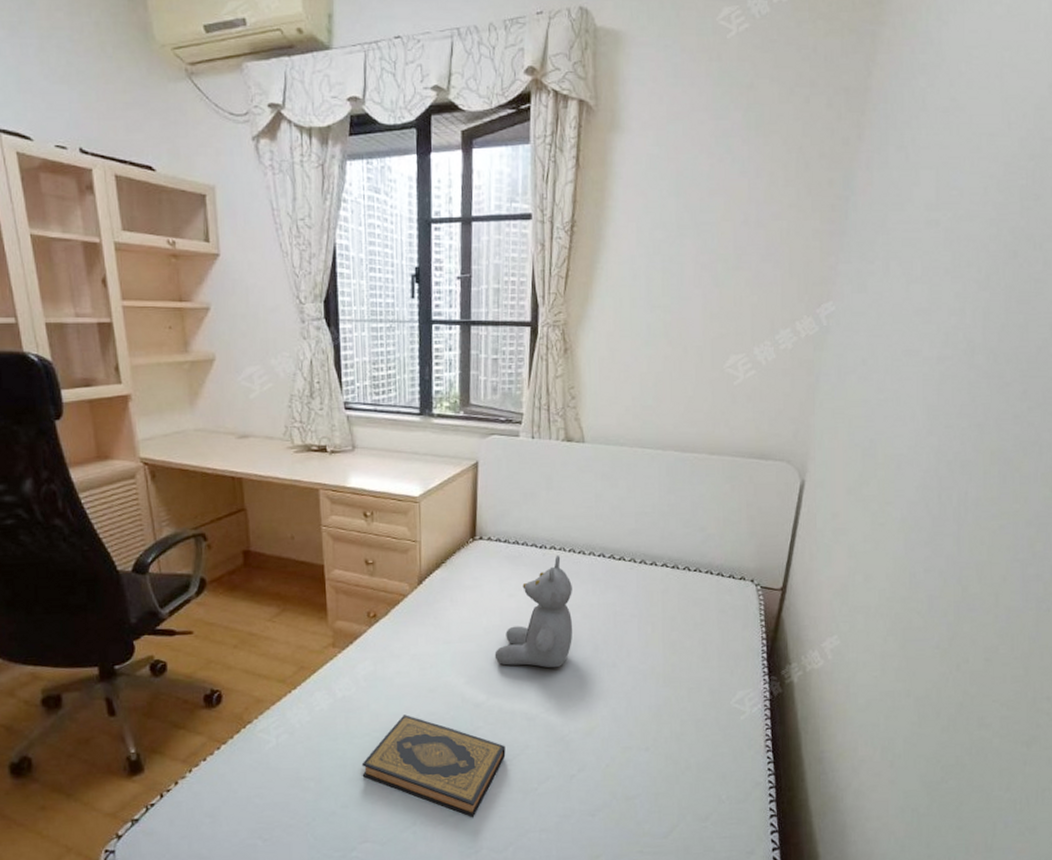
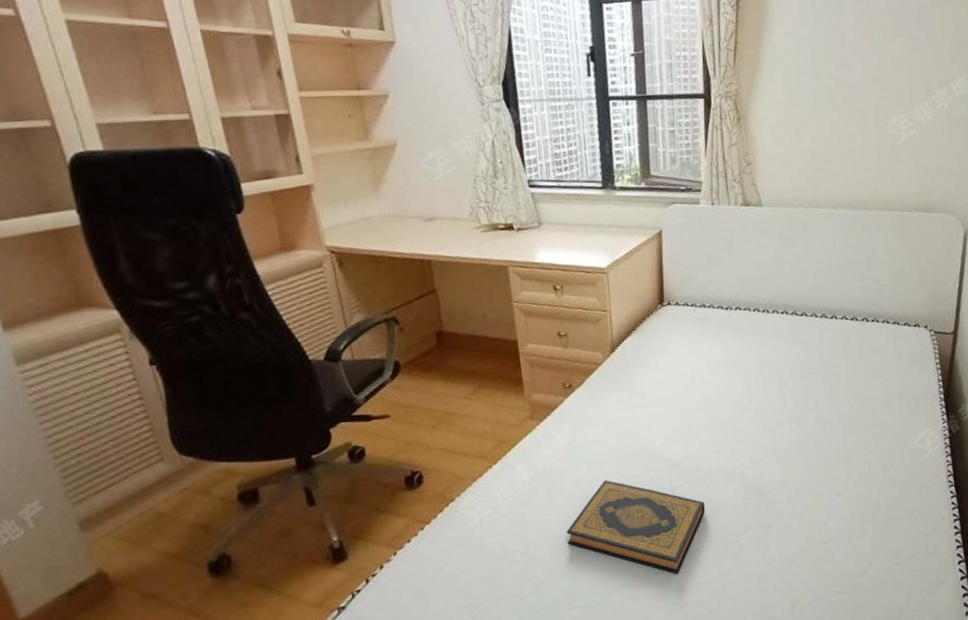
teddy bear: present [494,556,573,668] -> none [689,315,762,425]

